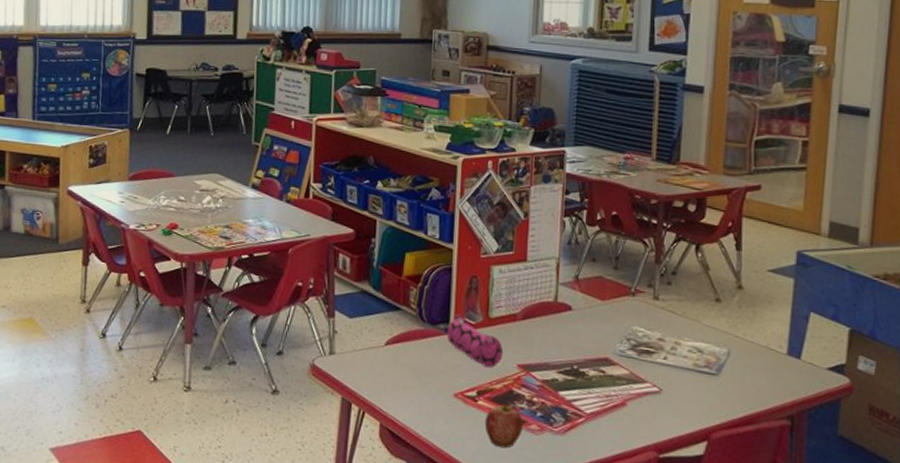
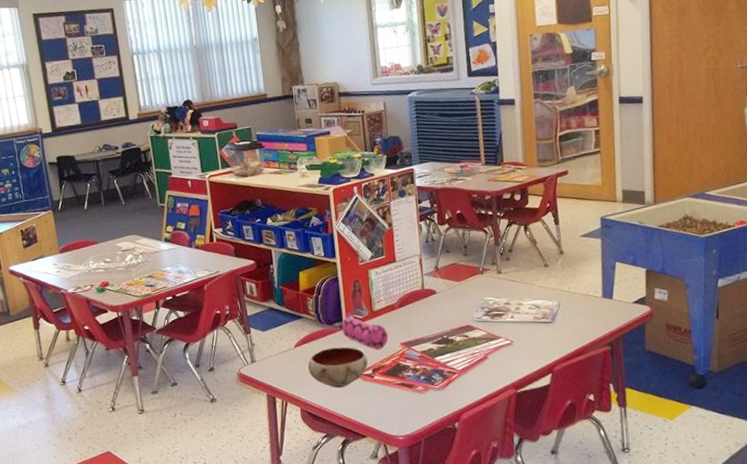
bowl: none [397,353,473,408] -> present [307,346,368,388]
apple: present [484,404,523,449] -> none [381,375,412,409]

